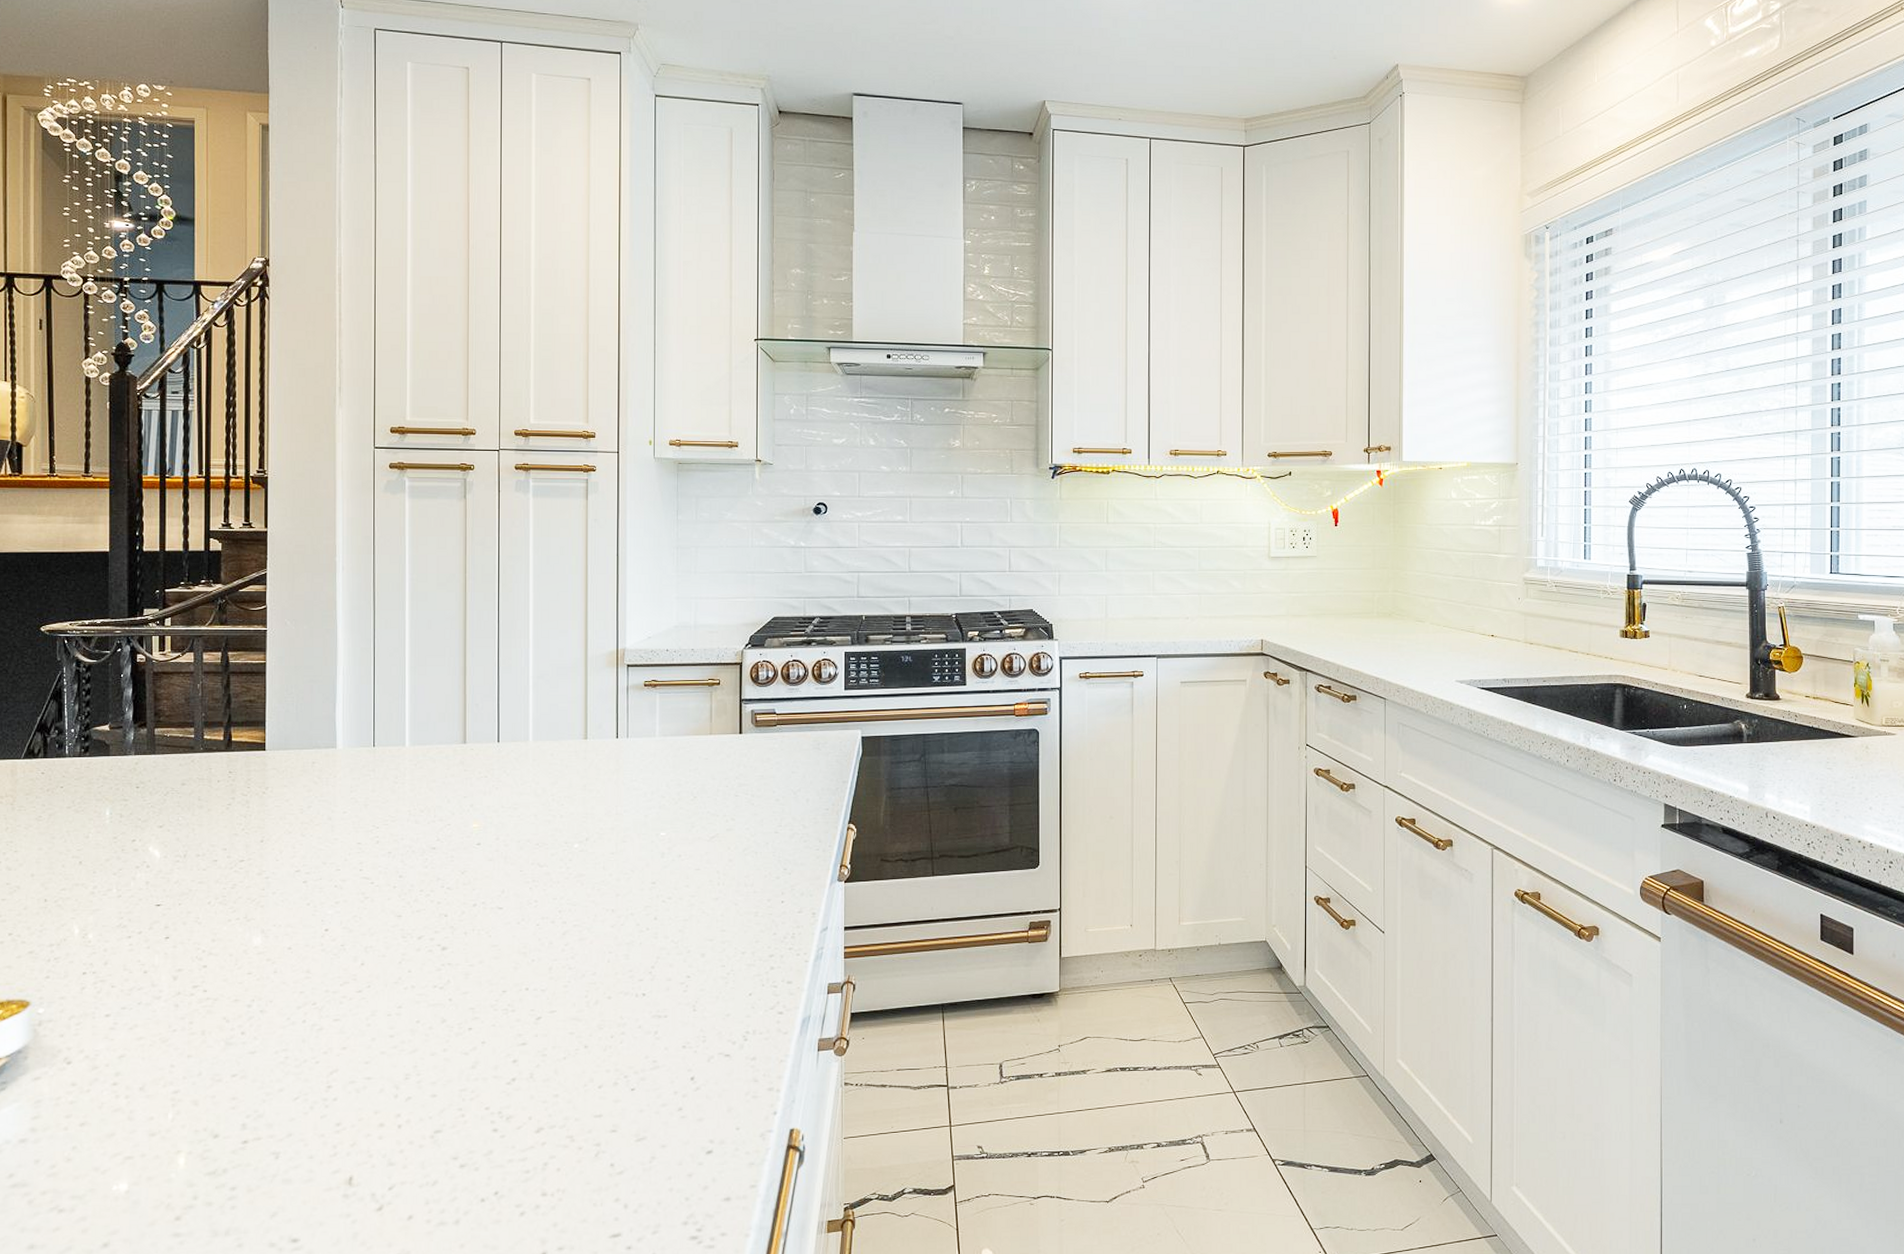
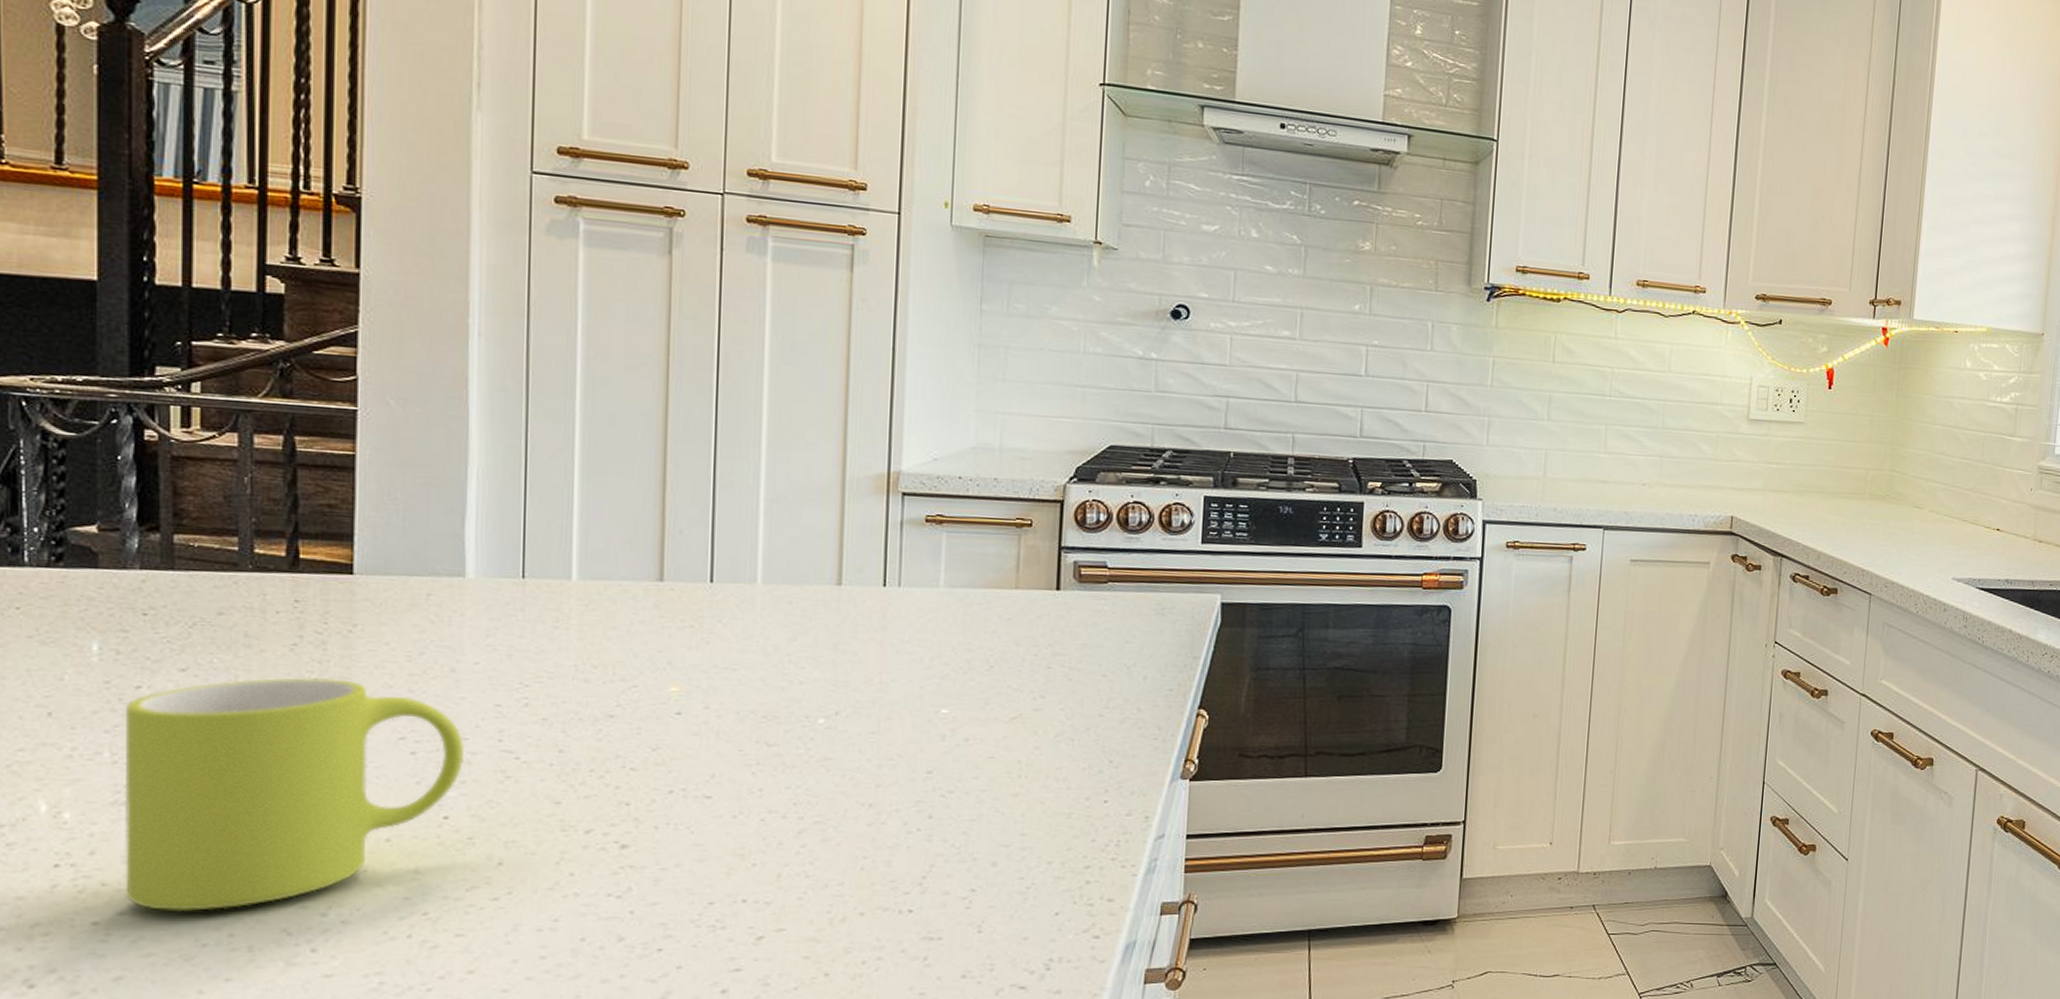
mug: none [125,829,338,1006] -> present [124,678,465,912]

